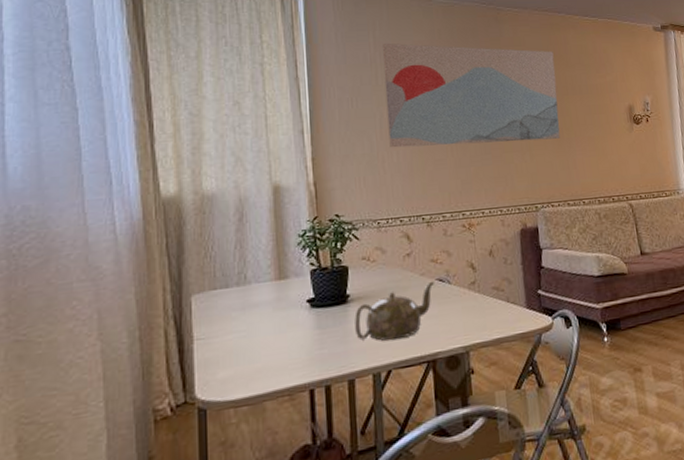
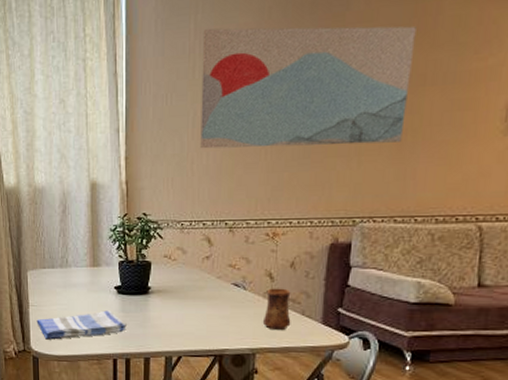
dish towel: none [203,329,324,382] -> present [36,310,127,340]
teapot: present [355,281,435,341] -> none [153,285,231,332]
cup: none [471,277,499,323] -> present [262,288,291,331]

